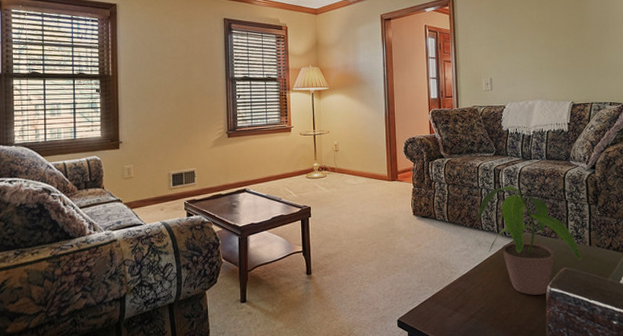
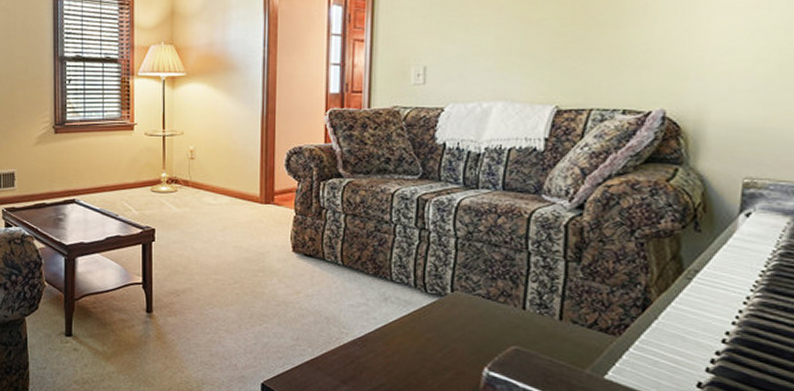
potted plant: present [477,185,582,295] -> none [386,223,544,379]

